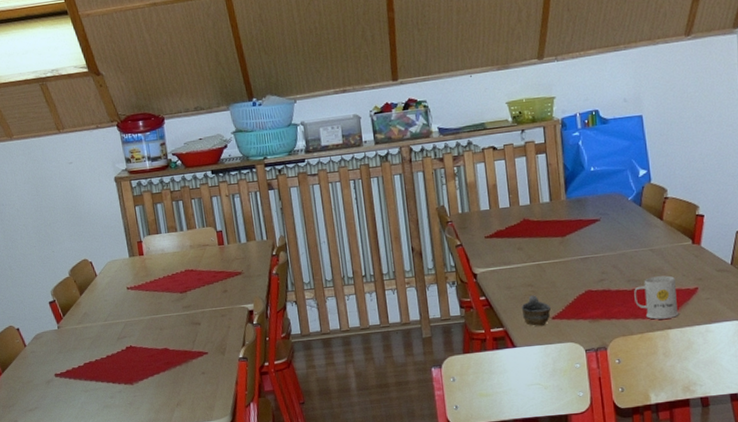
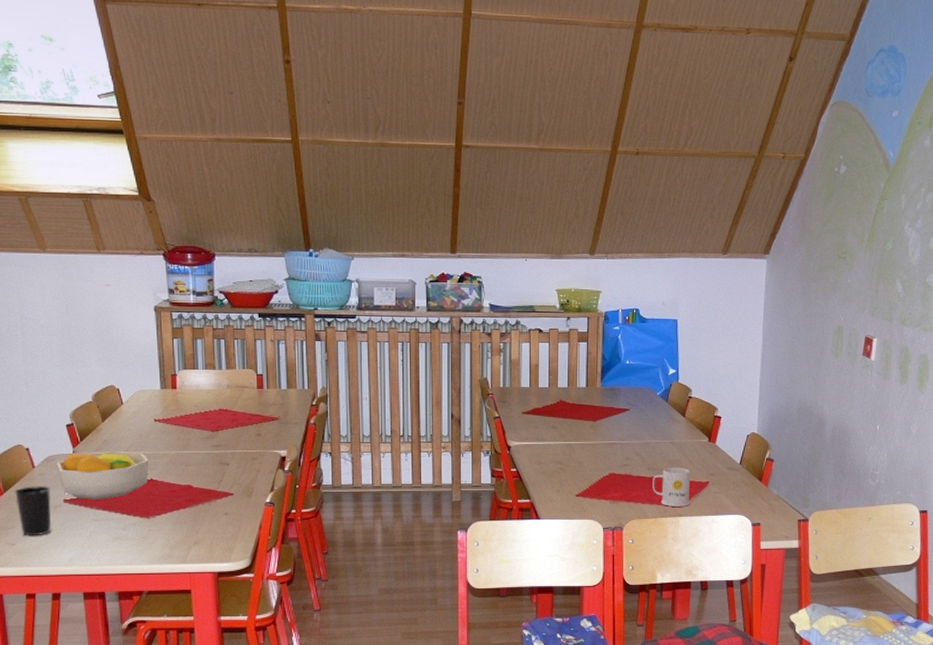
cup: none [11,363,48,412] -> present [15,486,52,536]
fruit bowl: none [44,321,128,372] -> present [57,450,149,500]
cup: present [521,295,551,327] -> none [549,472,576,502]

